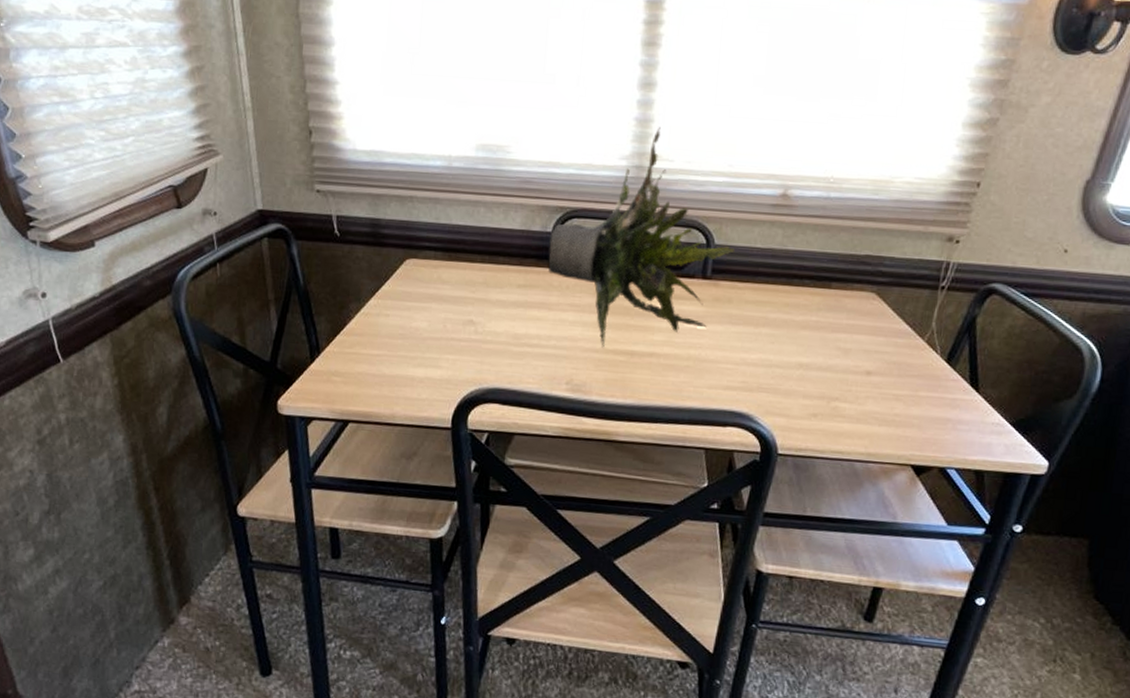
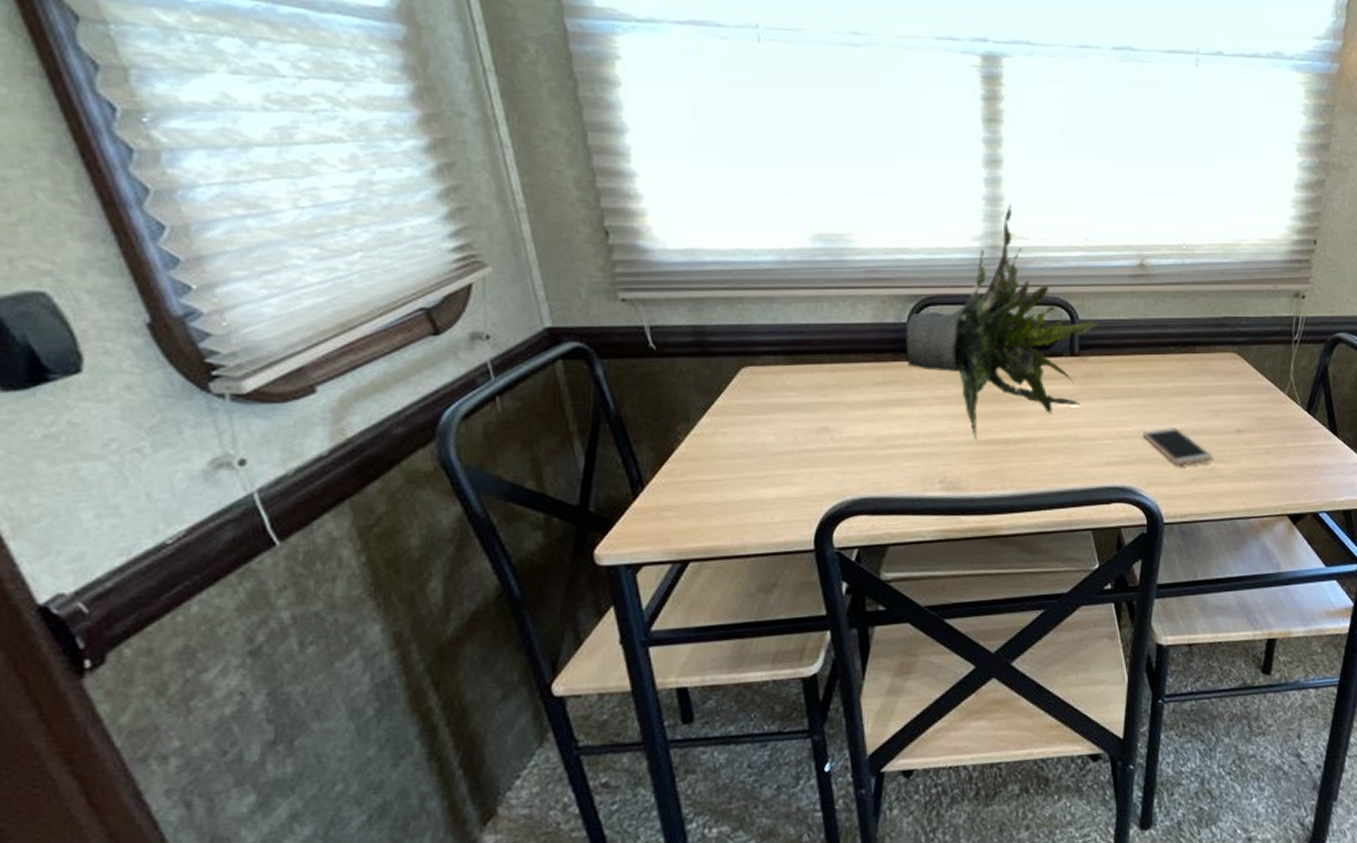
smartphone: none [765,359,838,401] -> present [1142,426,1214,467]

